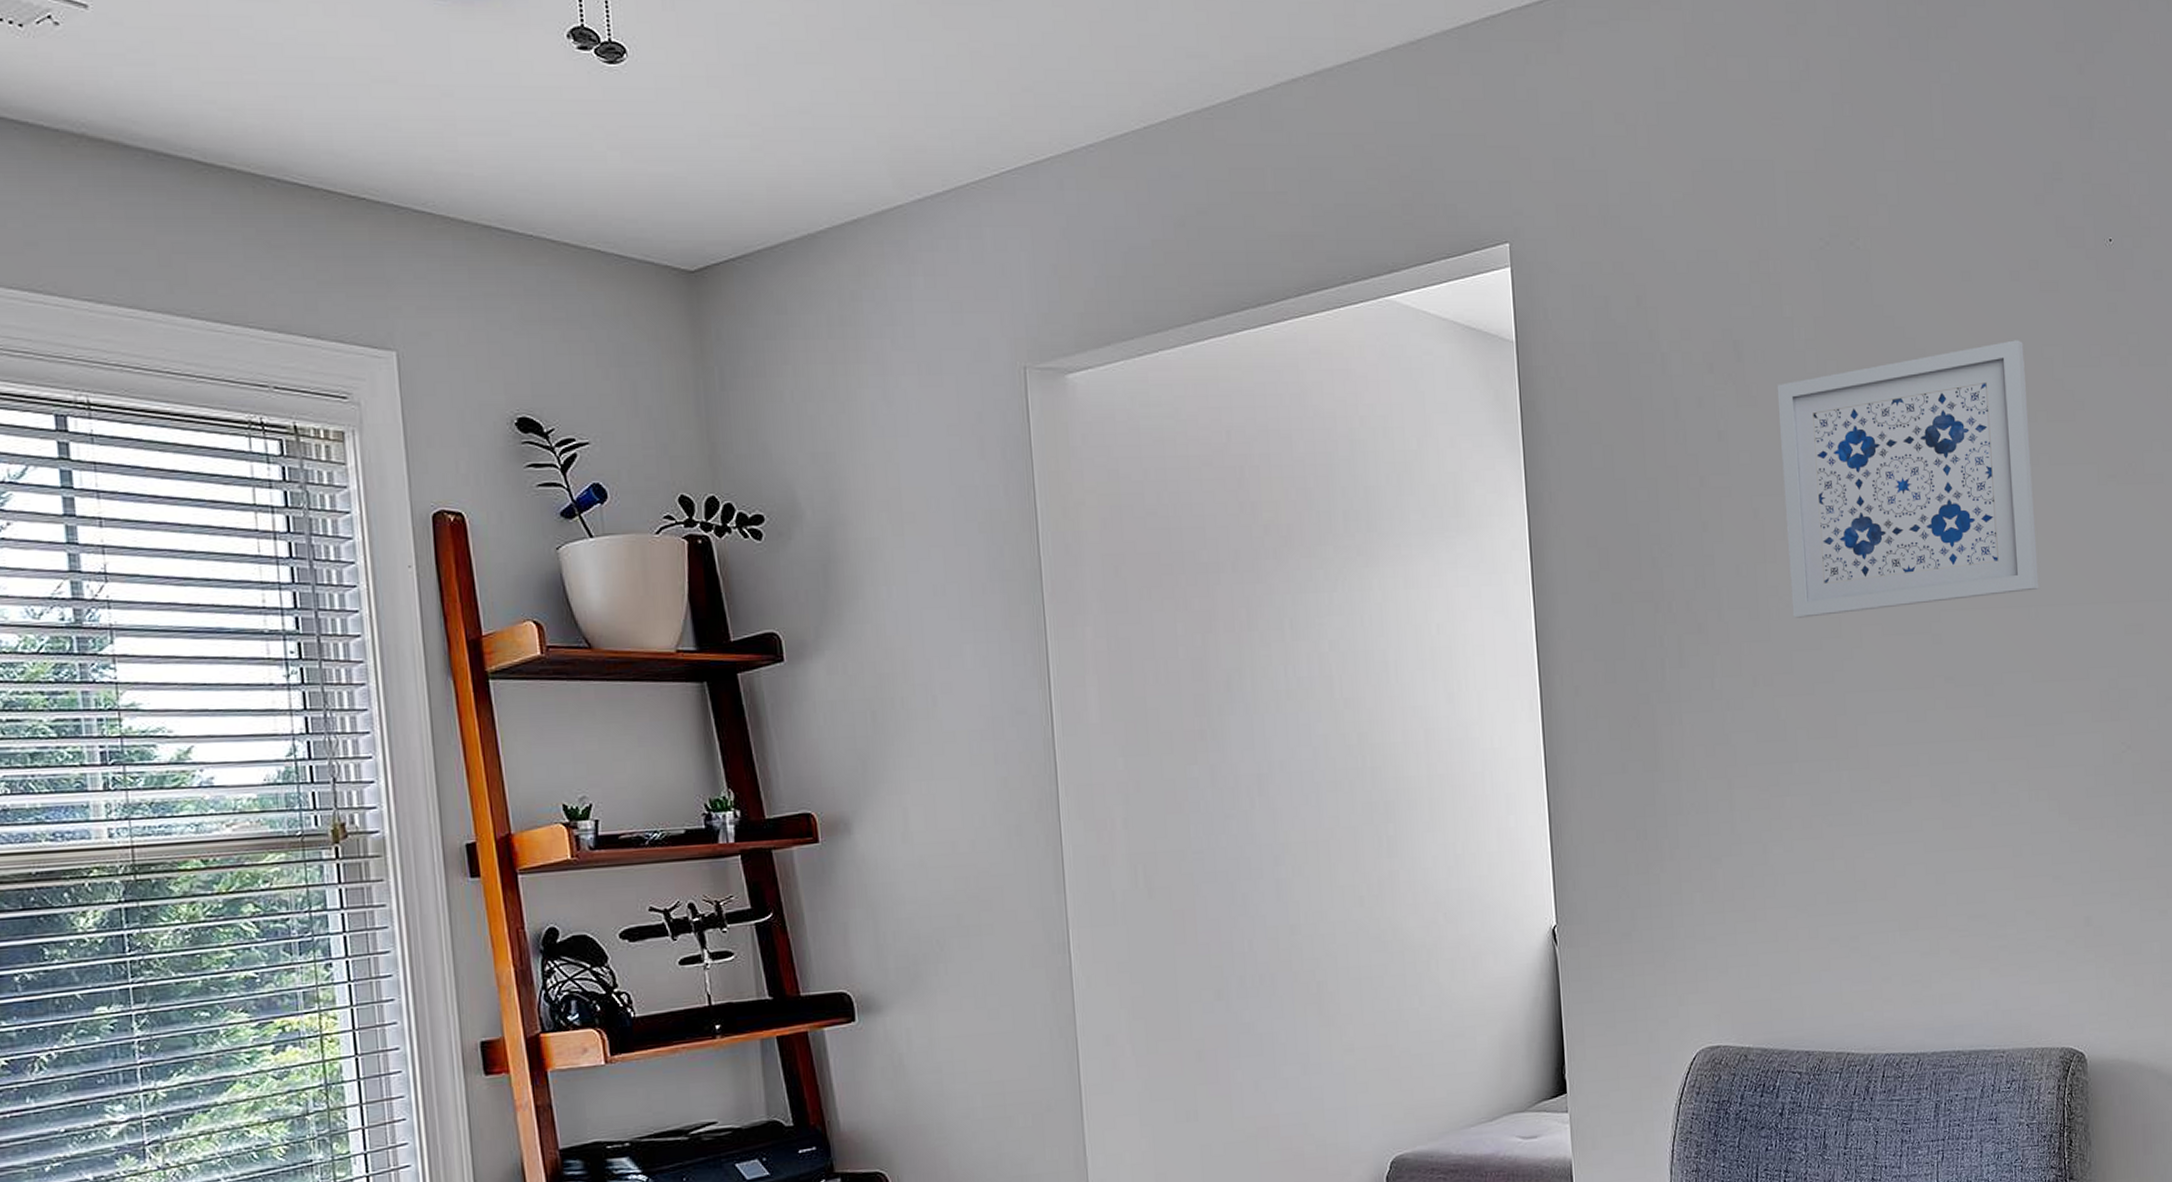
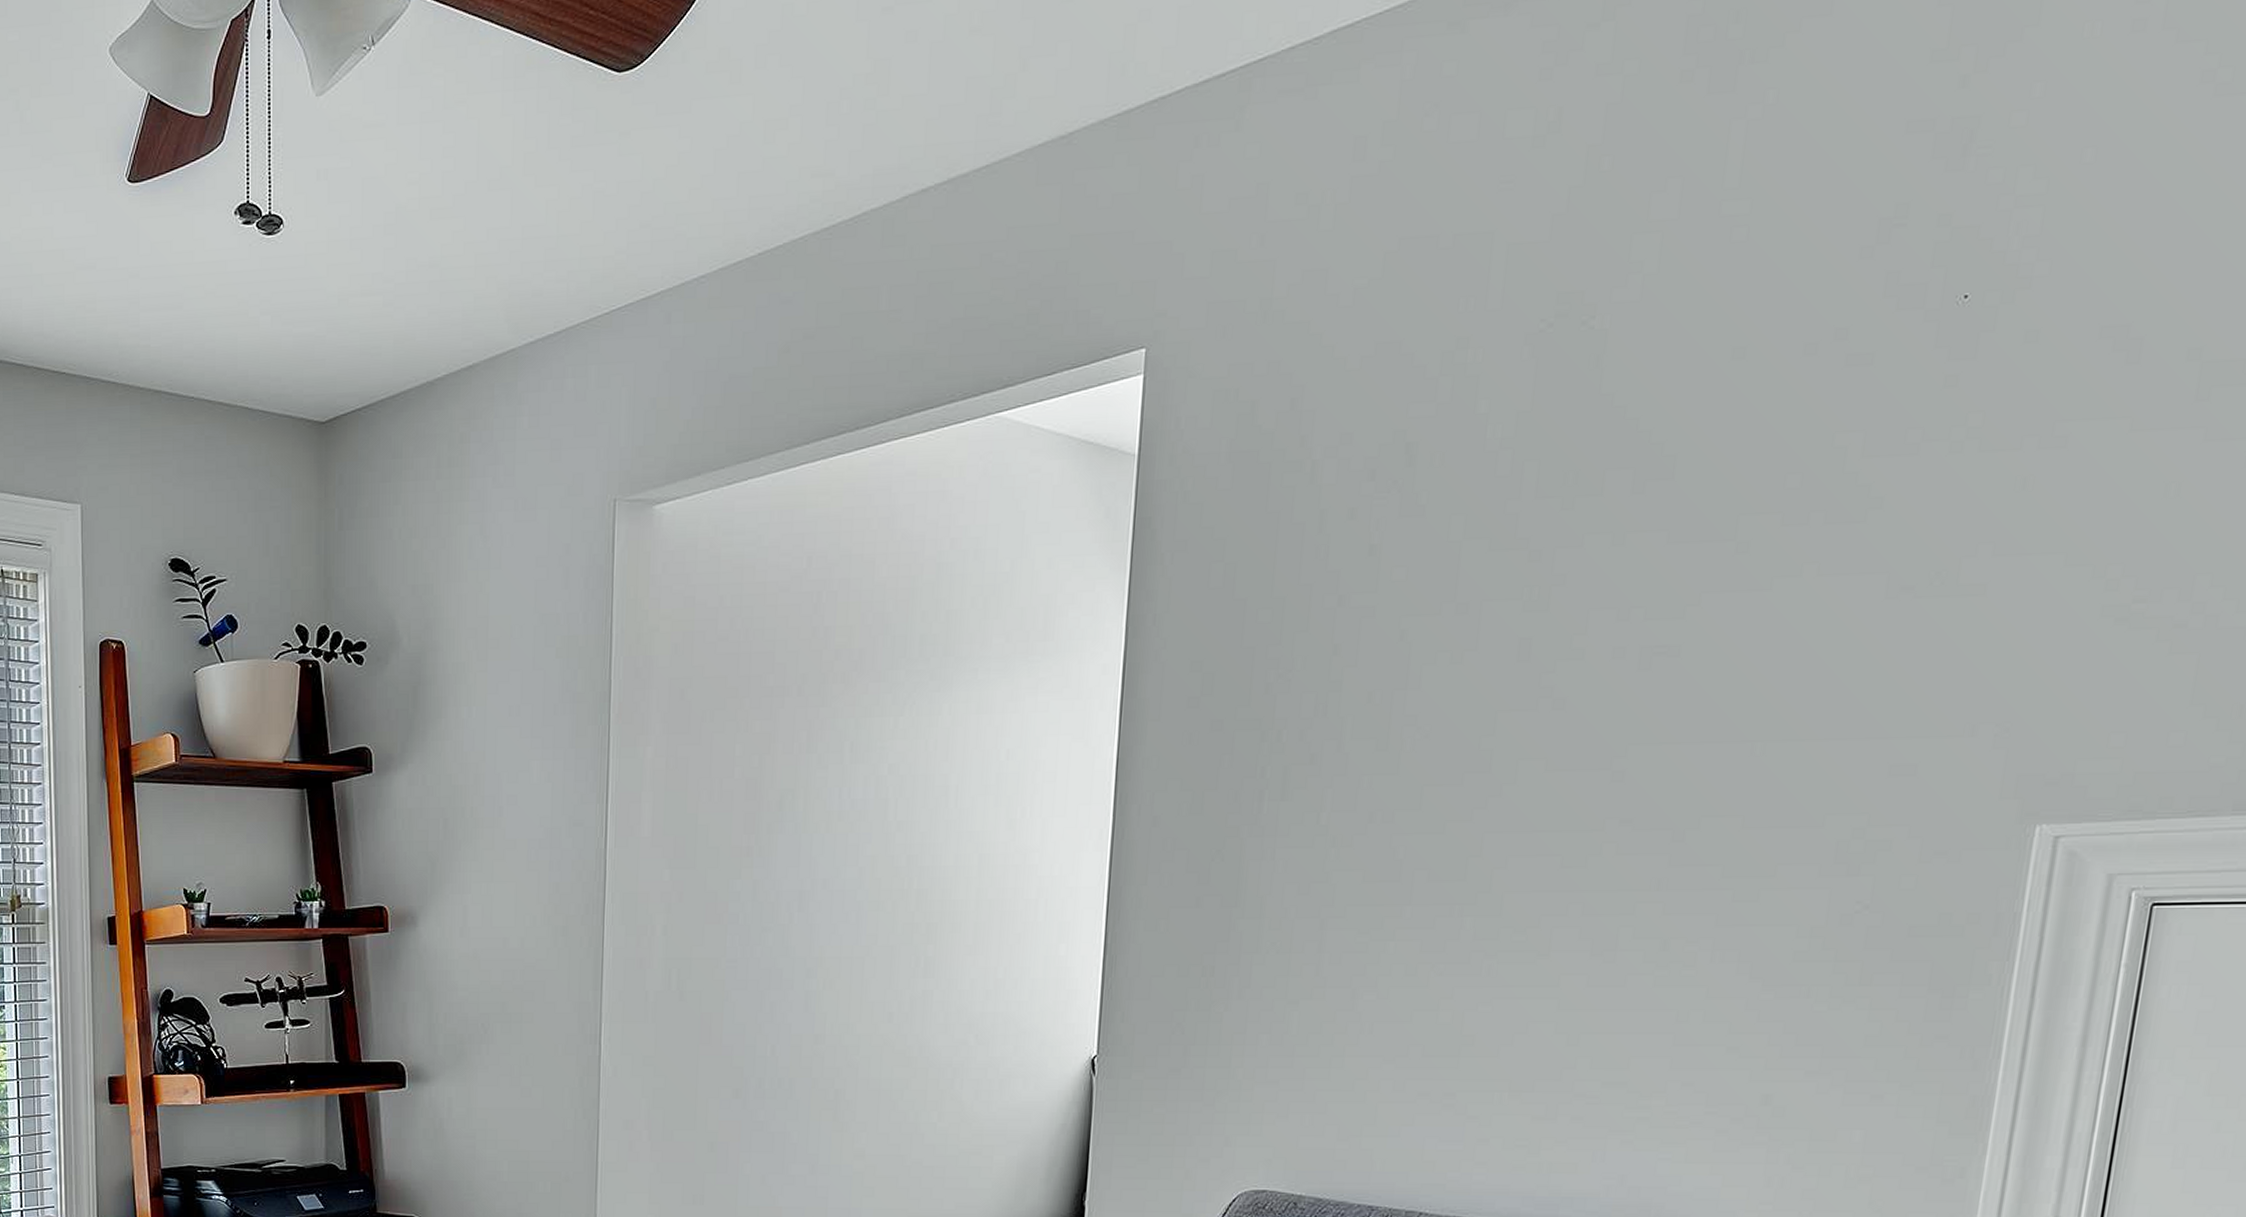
wall art: present [1777,340,2039,618] -> none [1431,427,1807,750]

